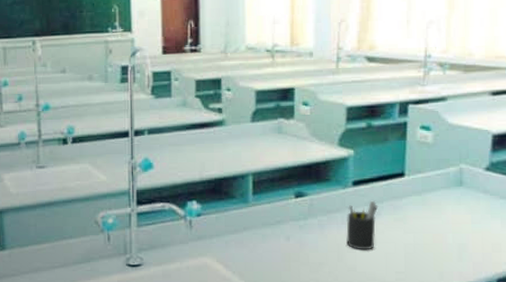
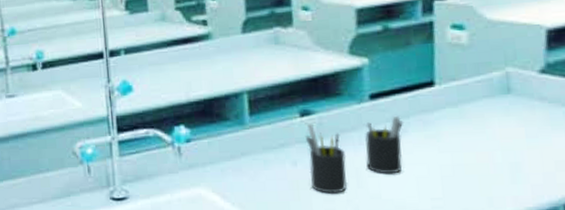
pen holder: none [297,203,331,266] -> present [304,122,348,194]

